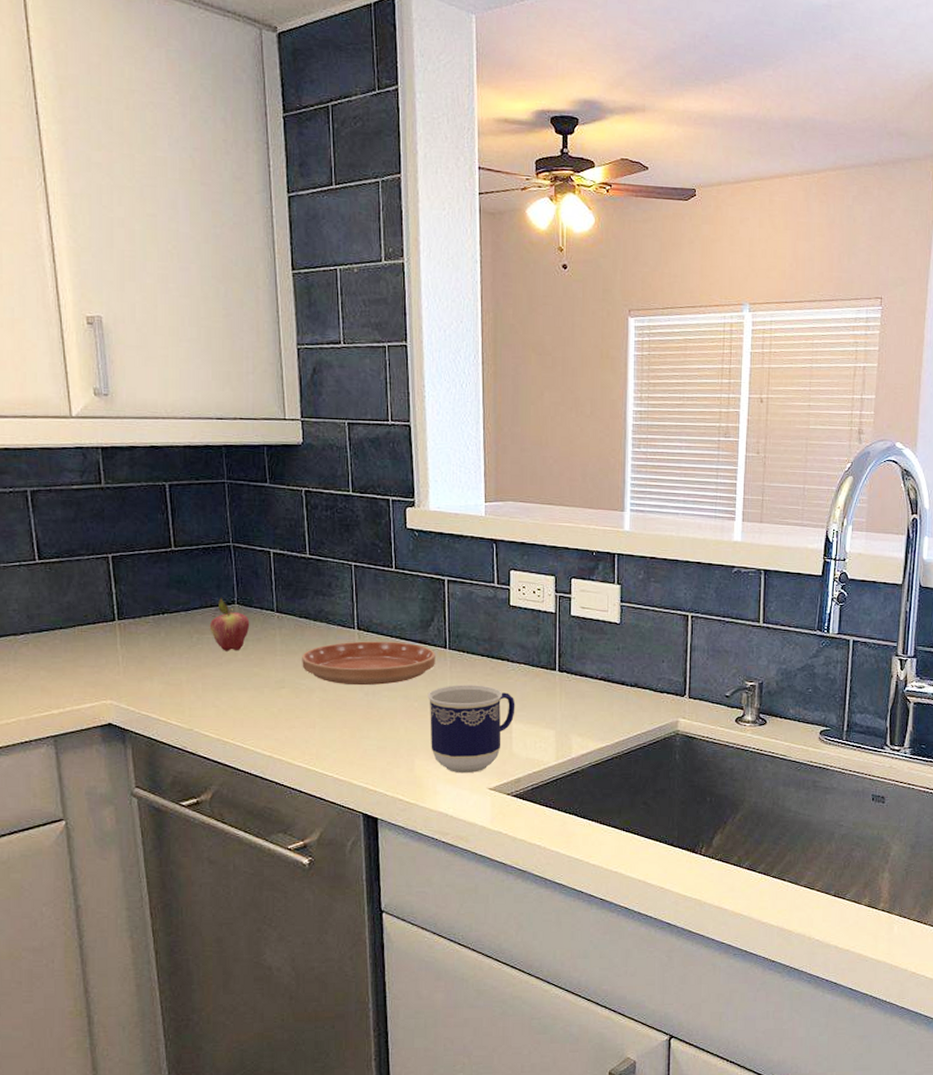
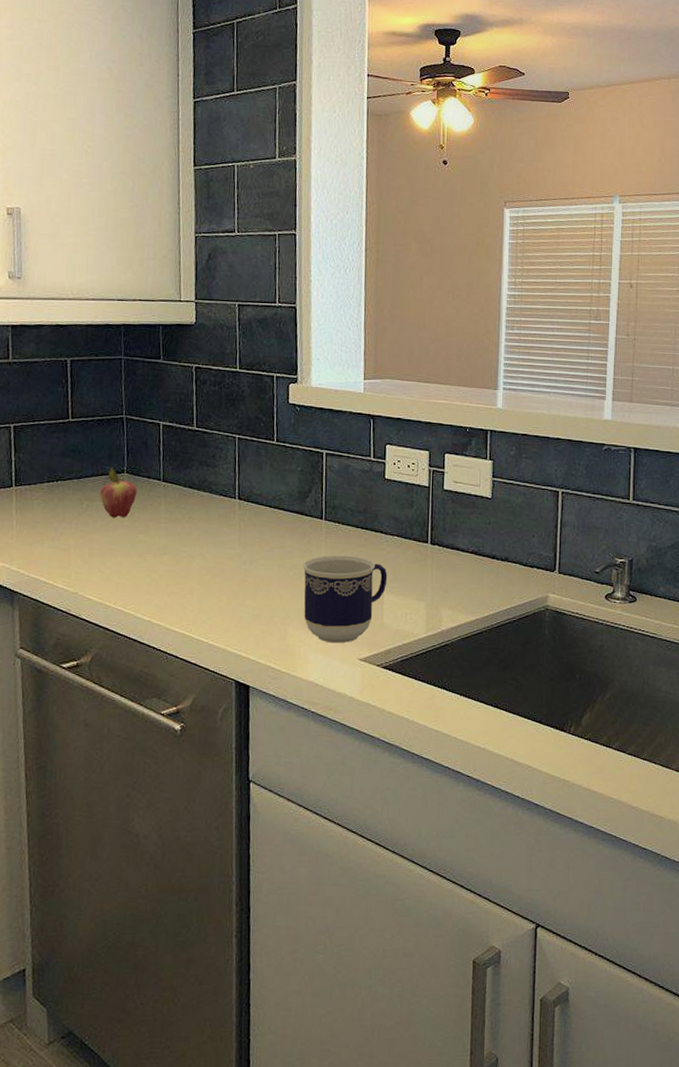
saucer: present [302,641,435,686] -> none [184,510,312,554]

